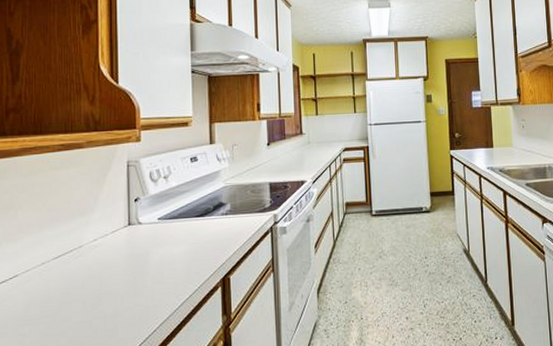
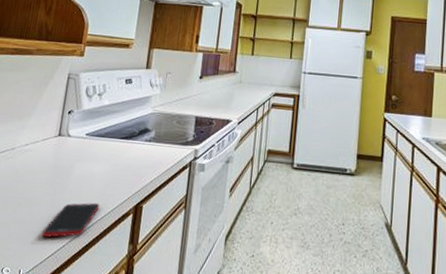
cell phone: none [129,283,186,327] -> present [41,202,100,238]

